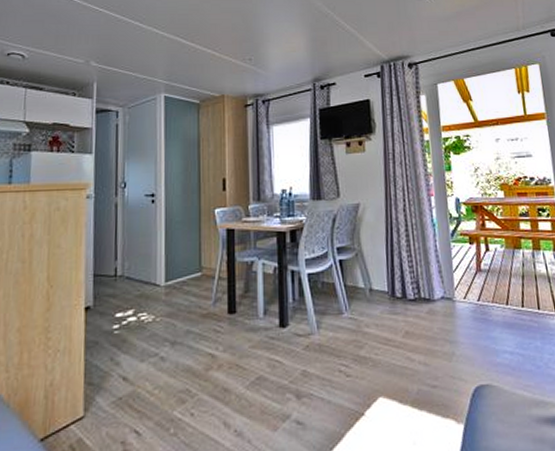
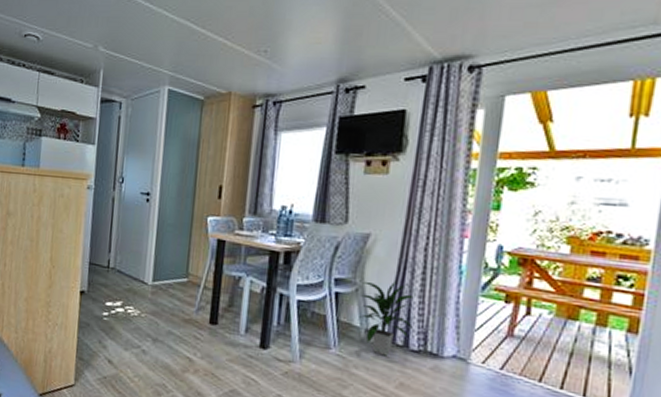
indoor plant: none [359,241,408,310] -> present [359,281,414,356]

